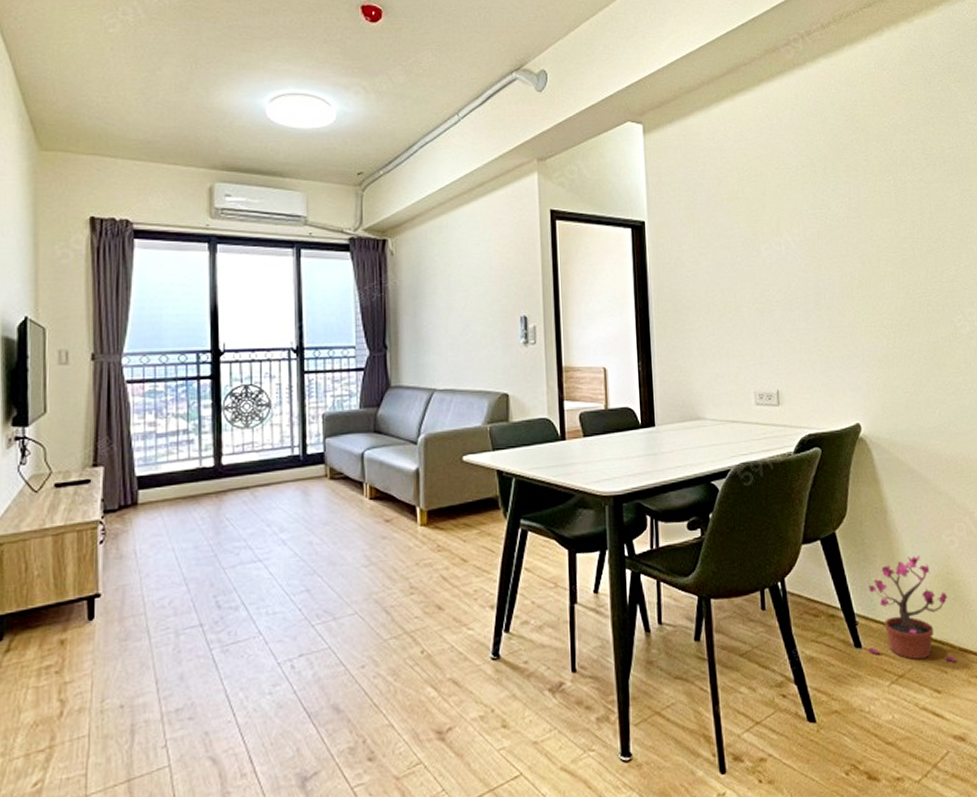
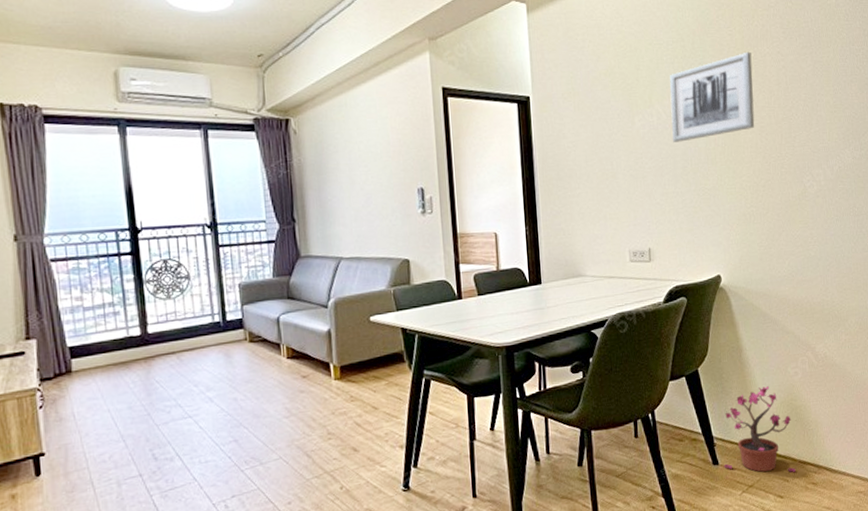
wall art: none [799,178,896,274] -> present [669,51,755,142]

